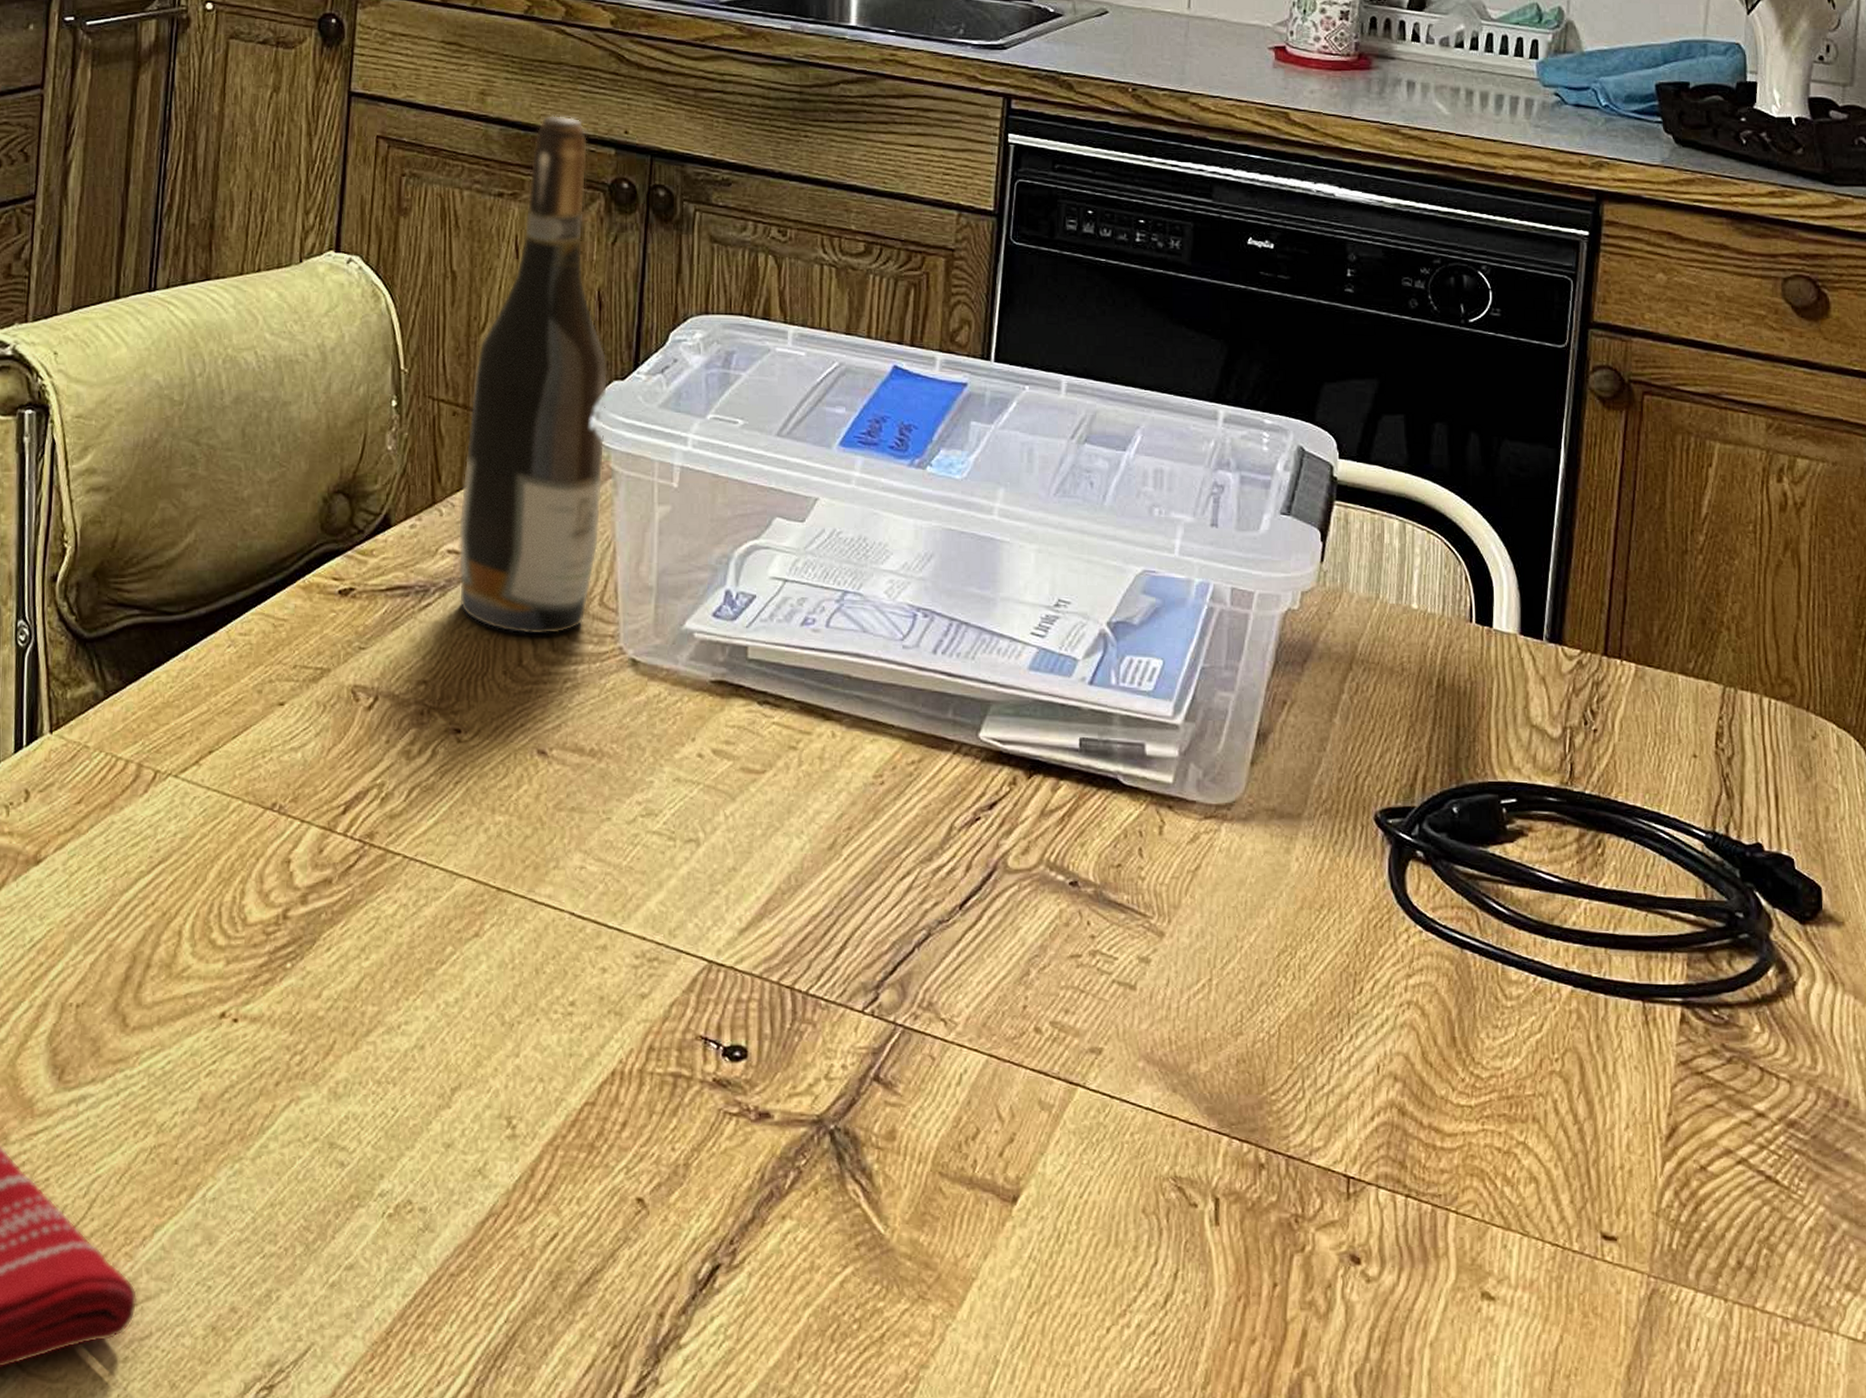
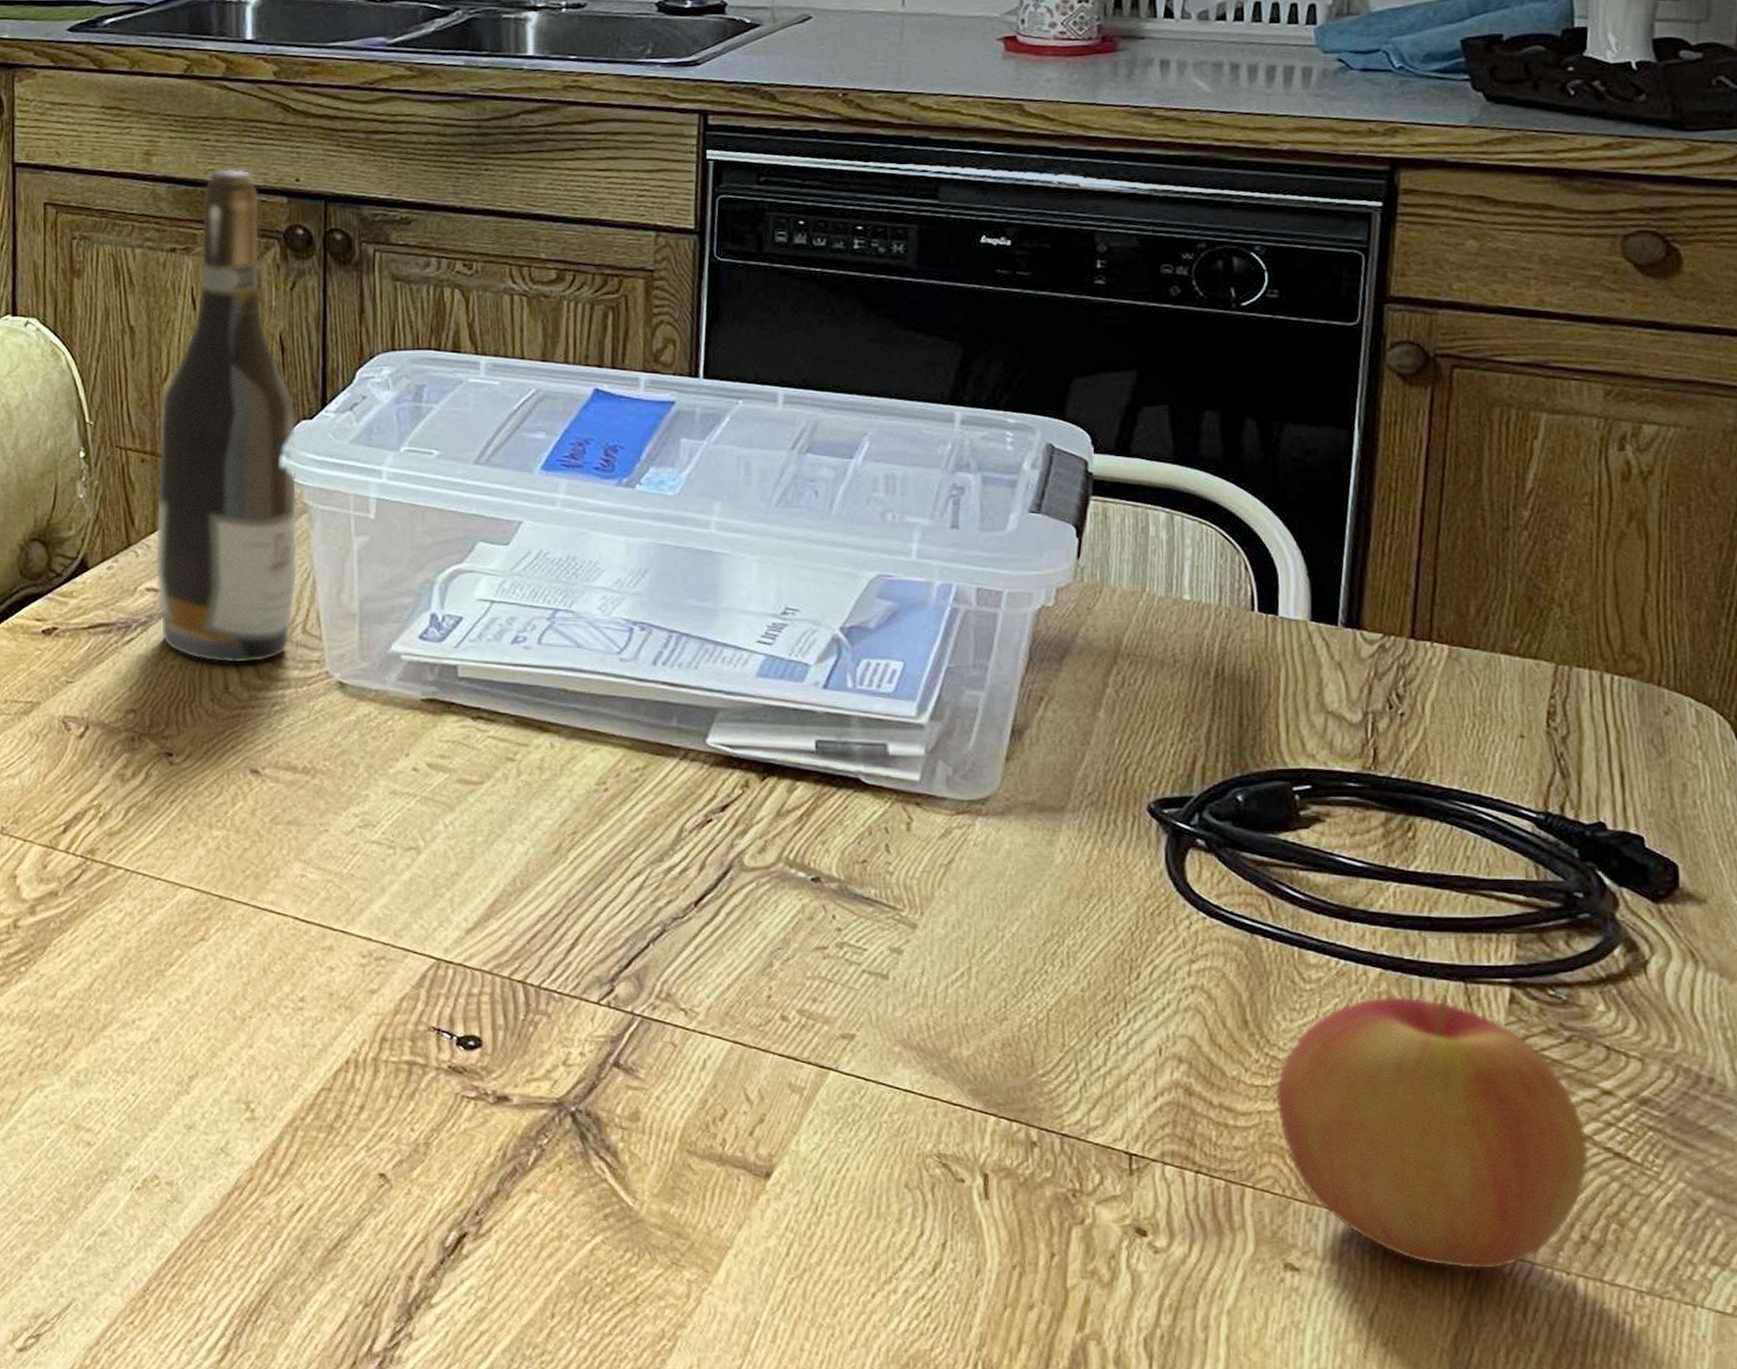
apple: none [1478,1011,1746,1298] -> present [1275,992,1590,1270]

